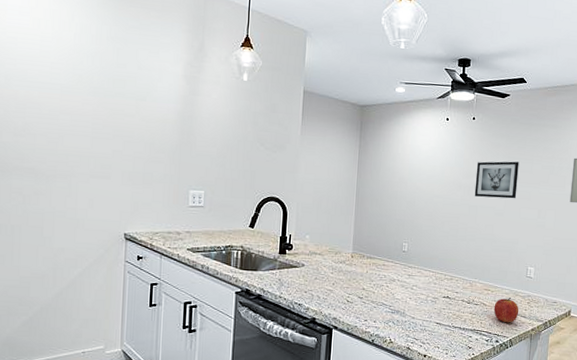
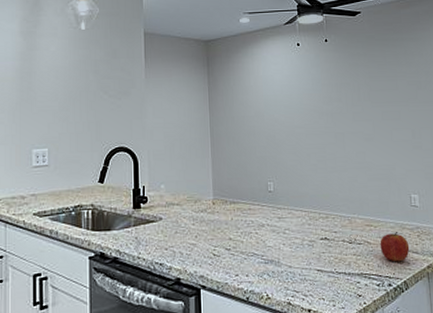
wall art: present [474,161,519,199] -> none [336,80,385,122]

